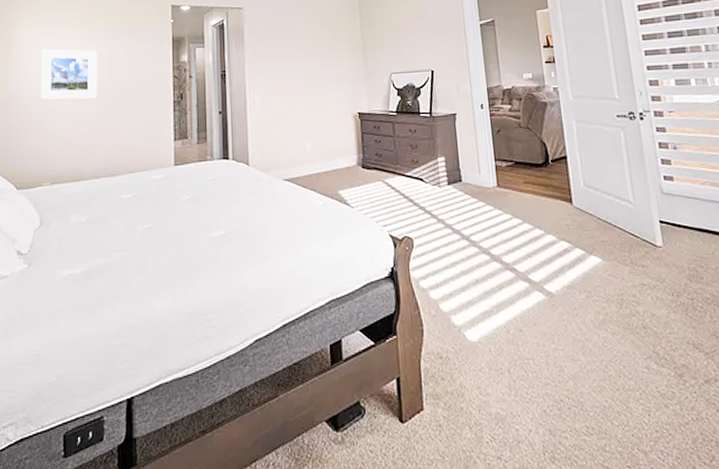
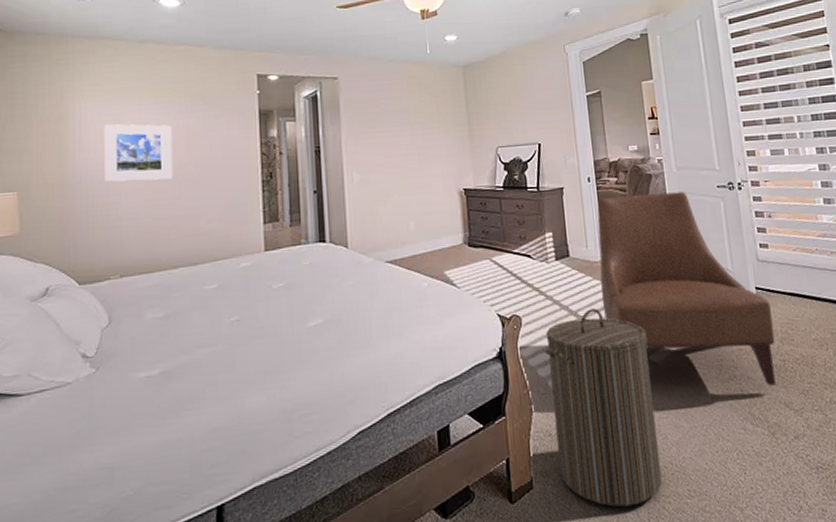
laundry hamper: none [437,234,558,438] -> present [545,308,662,507]
chair: none [490,120,683,325] -> present [597,191,776,386]

